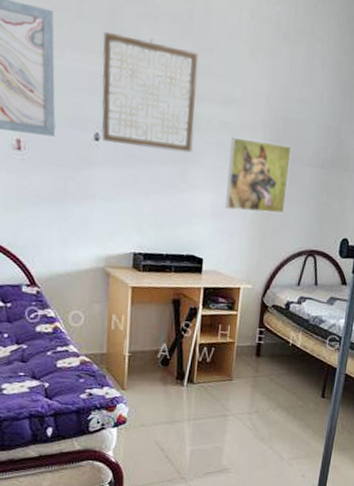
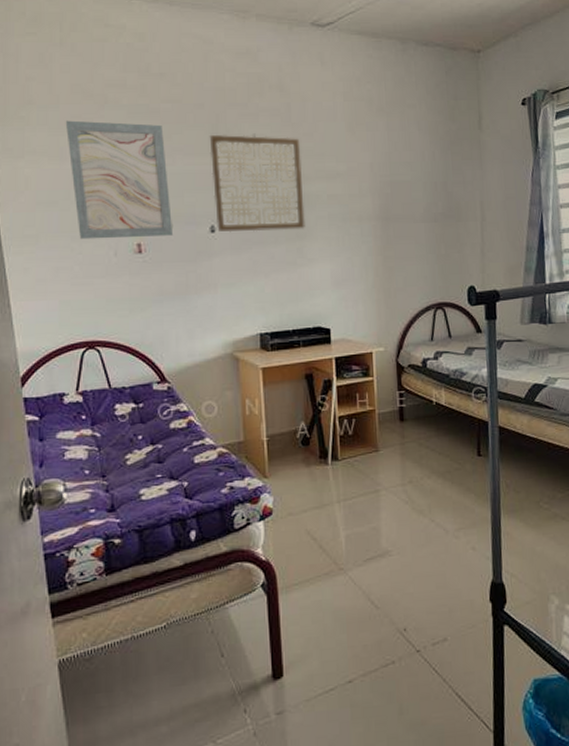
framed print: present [225,136,292,214] -> none [342,206,405,276]

